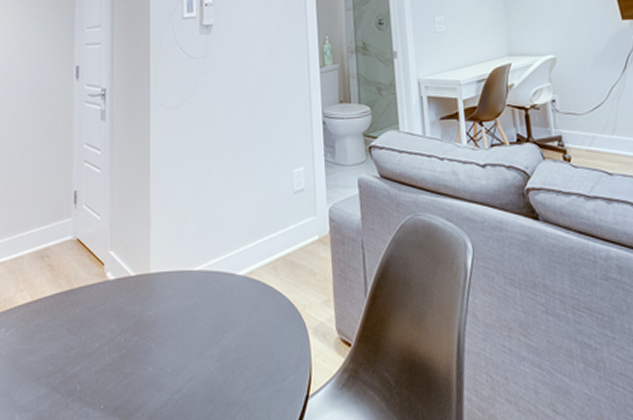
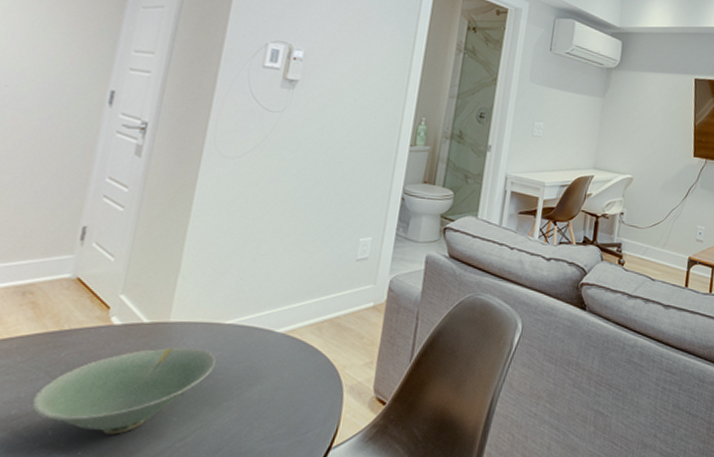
bowl: none [61,296,193,388] -> present [31,347,216,435]

